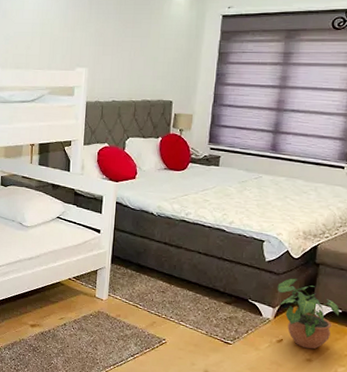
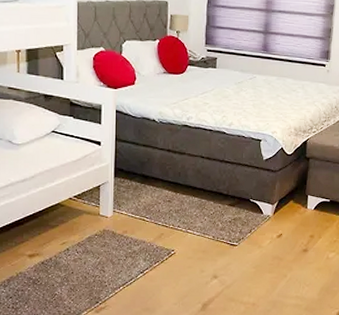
potted plant: present [277,278,340,350] -> none [275,174,329,240]

